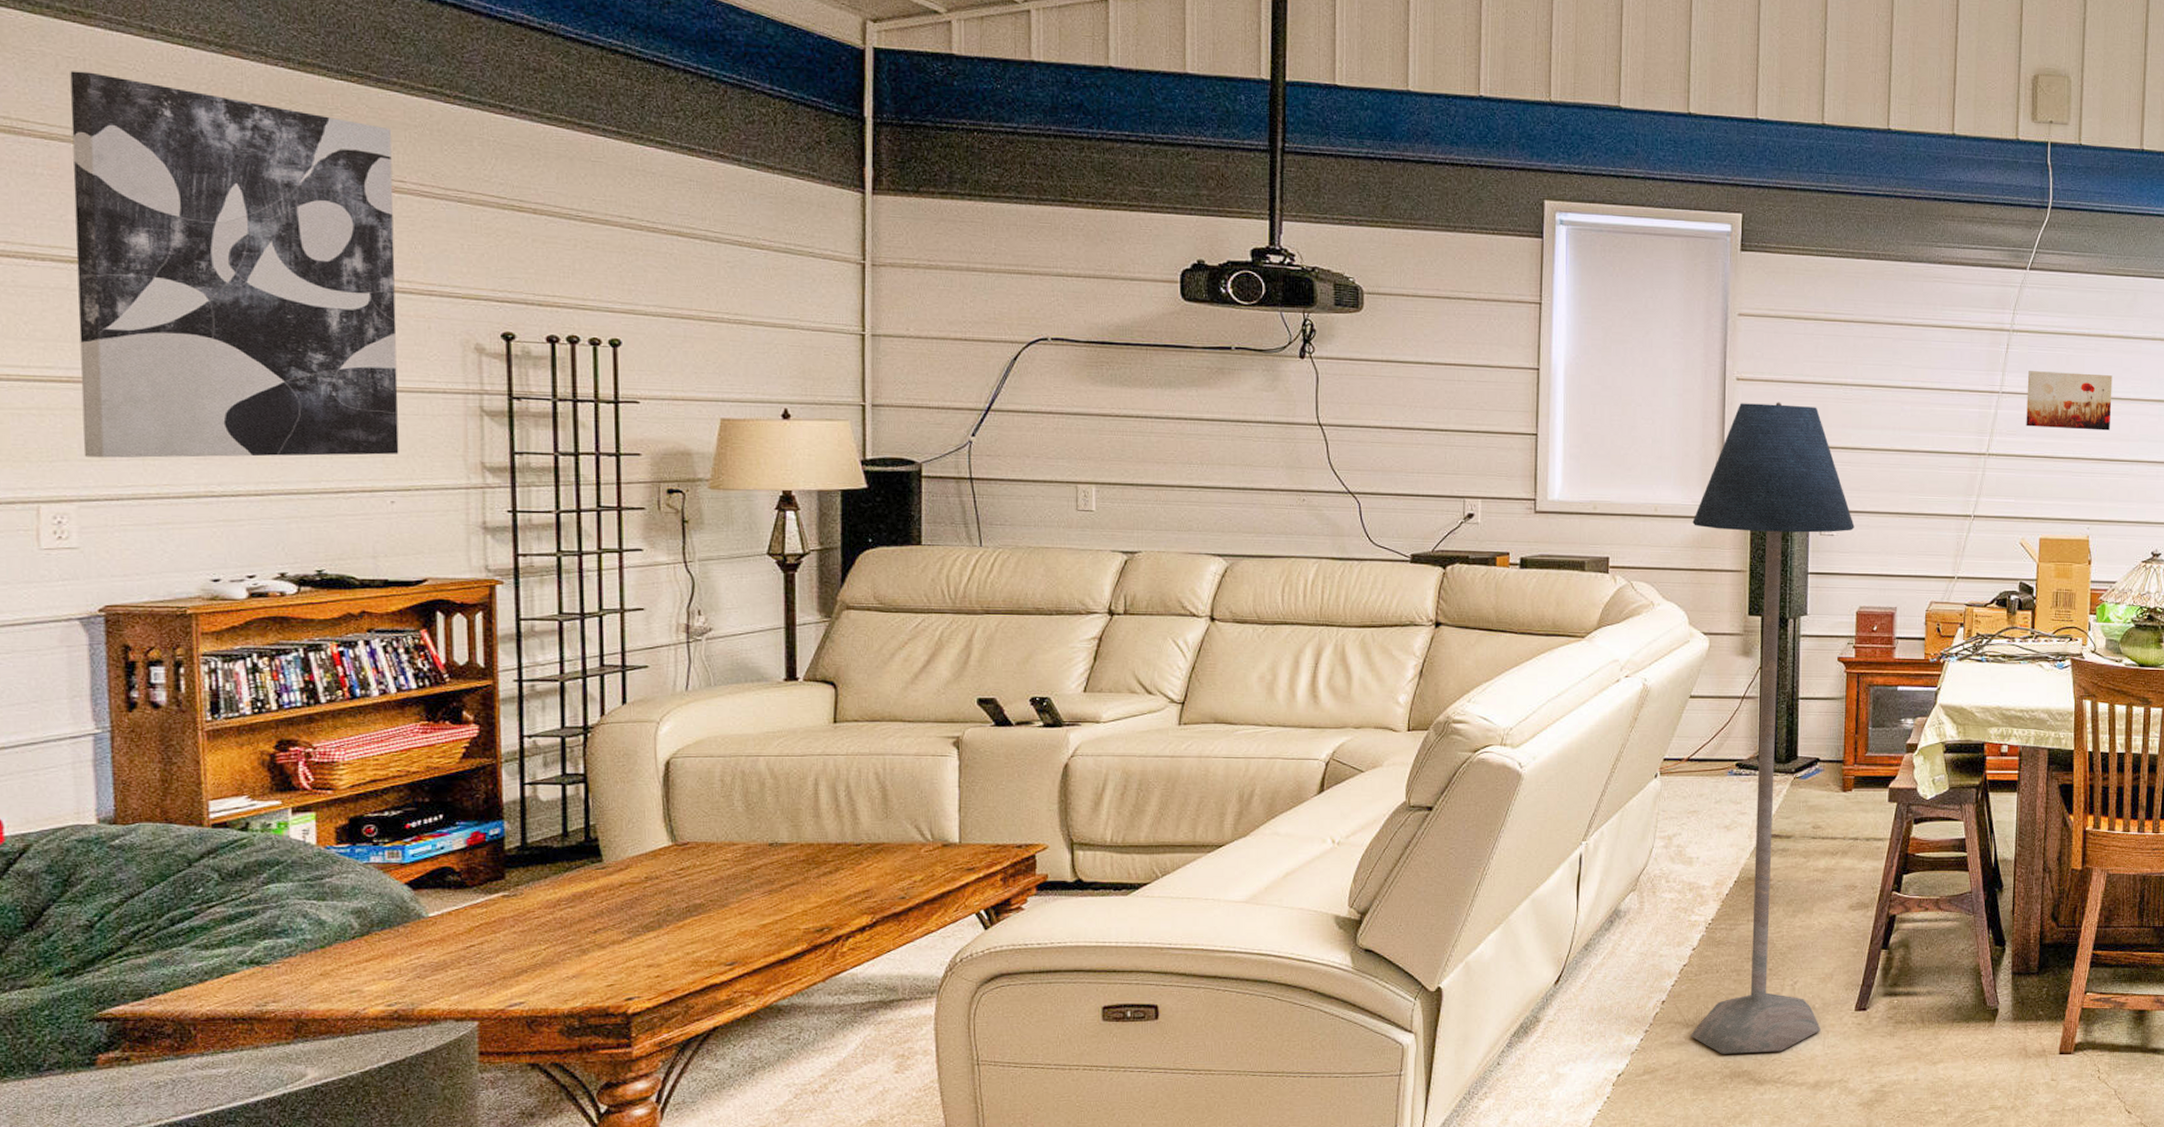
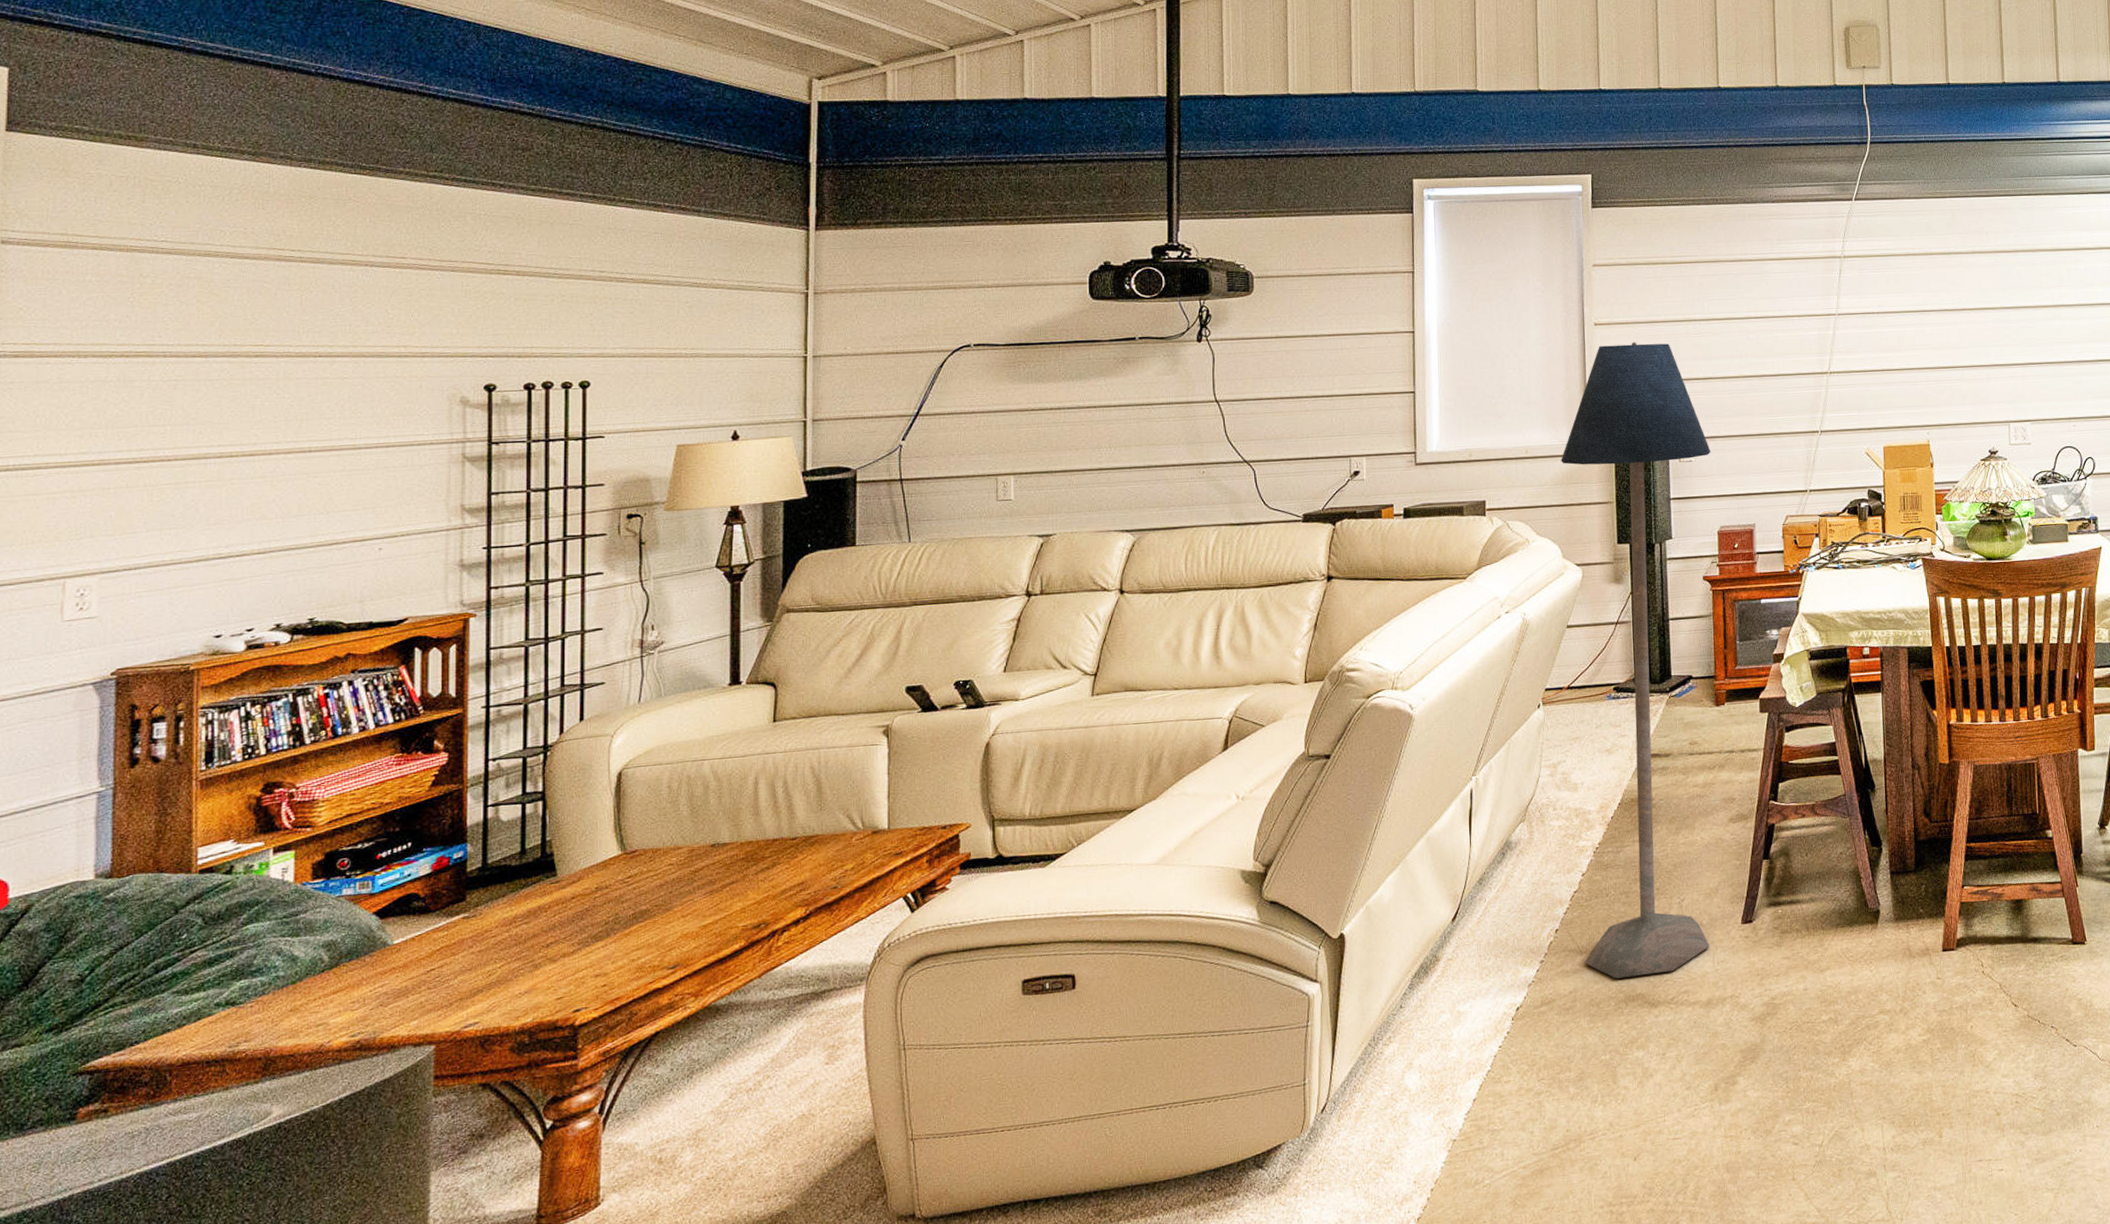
wall art: present [70,71,399,458] -> none [108,187,395,532]
wall art: present [2026,371,2113,431] -> none [1860,289,1941,344]

